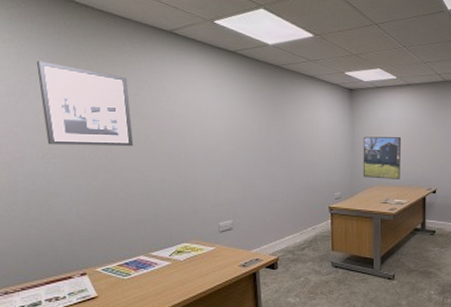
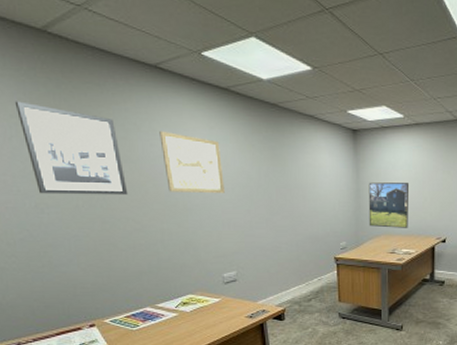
wall art: none [169,88,227,145] -> present [159,130,225,193]

